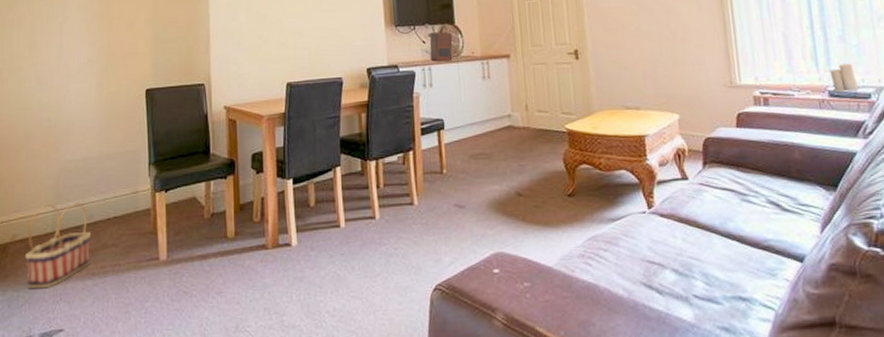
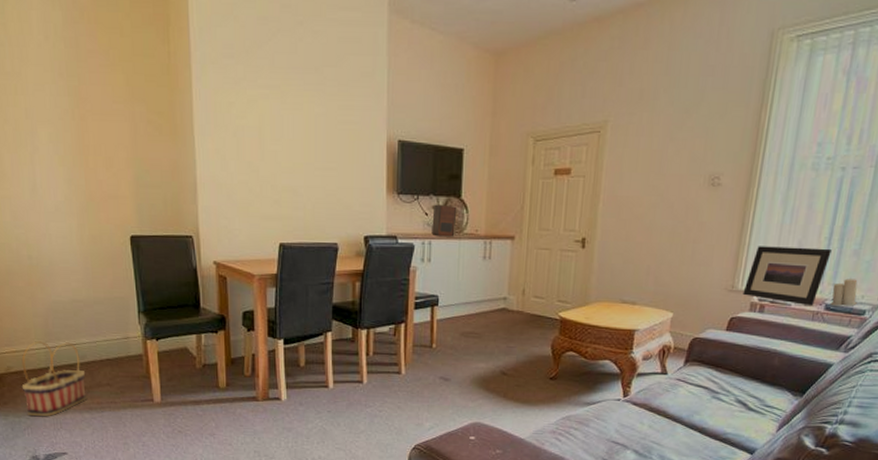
picture frame: none [742,37,818,95] -> present [742,246,832,306]

